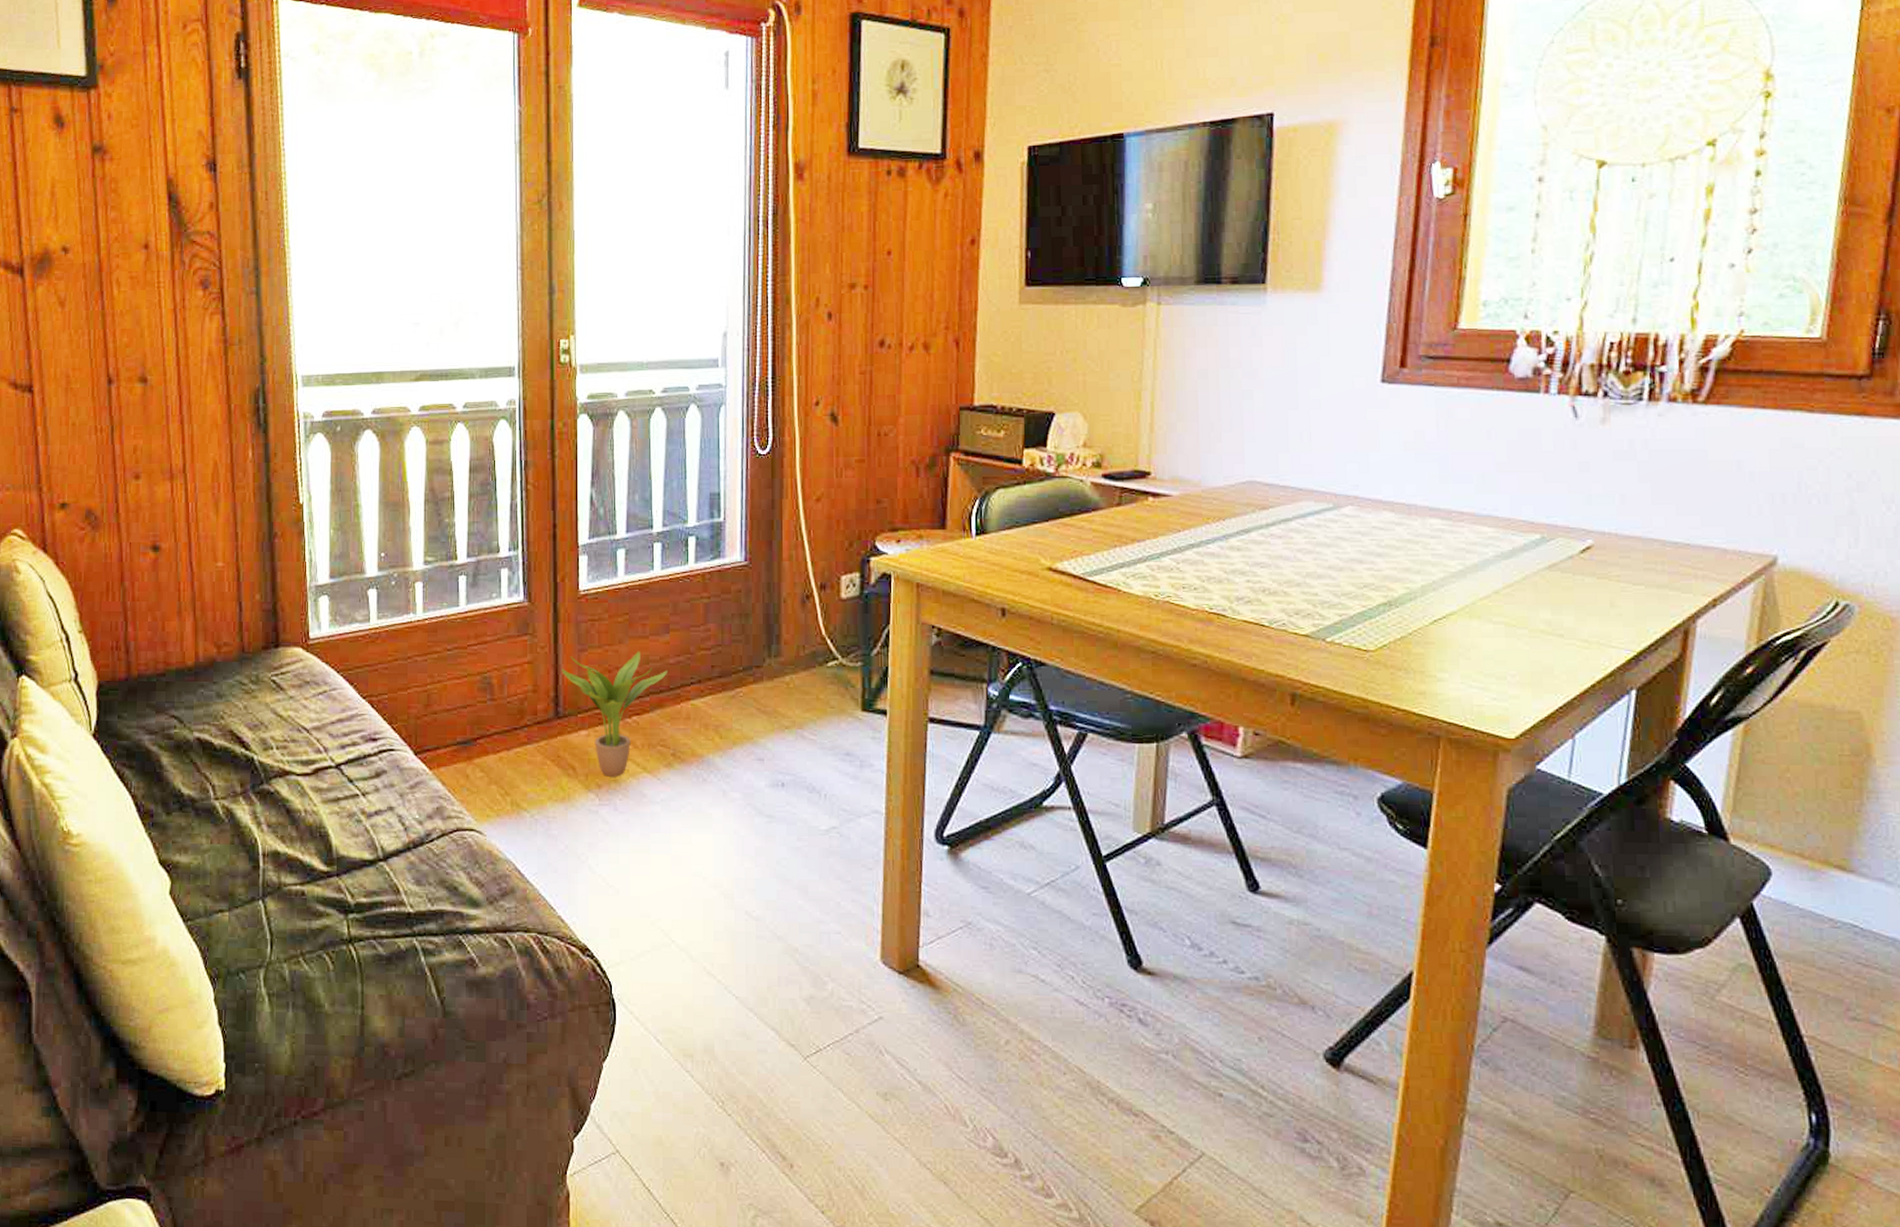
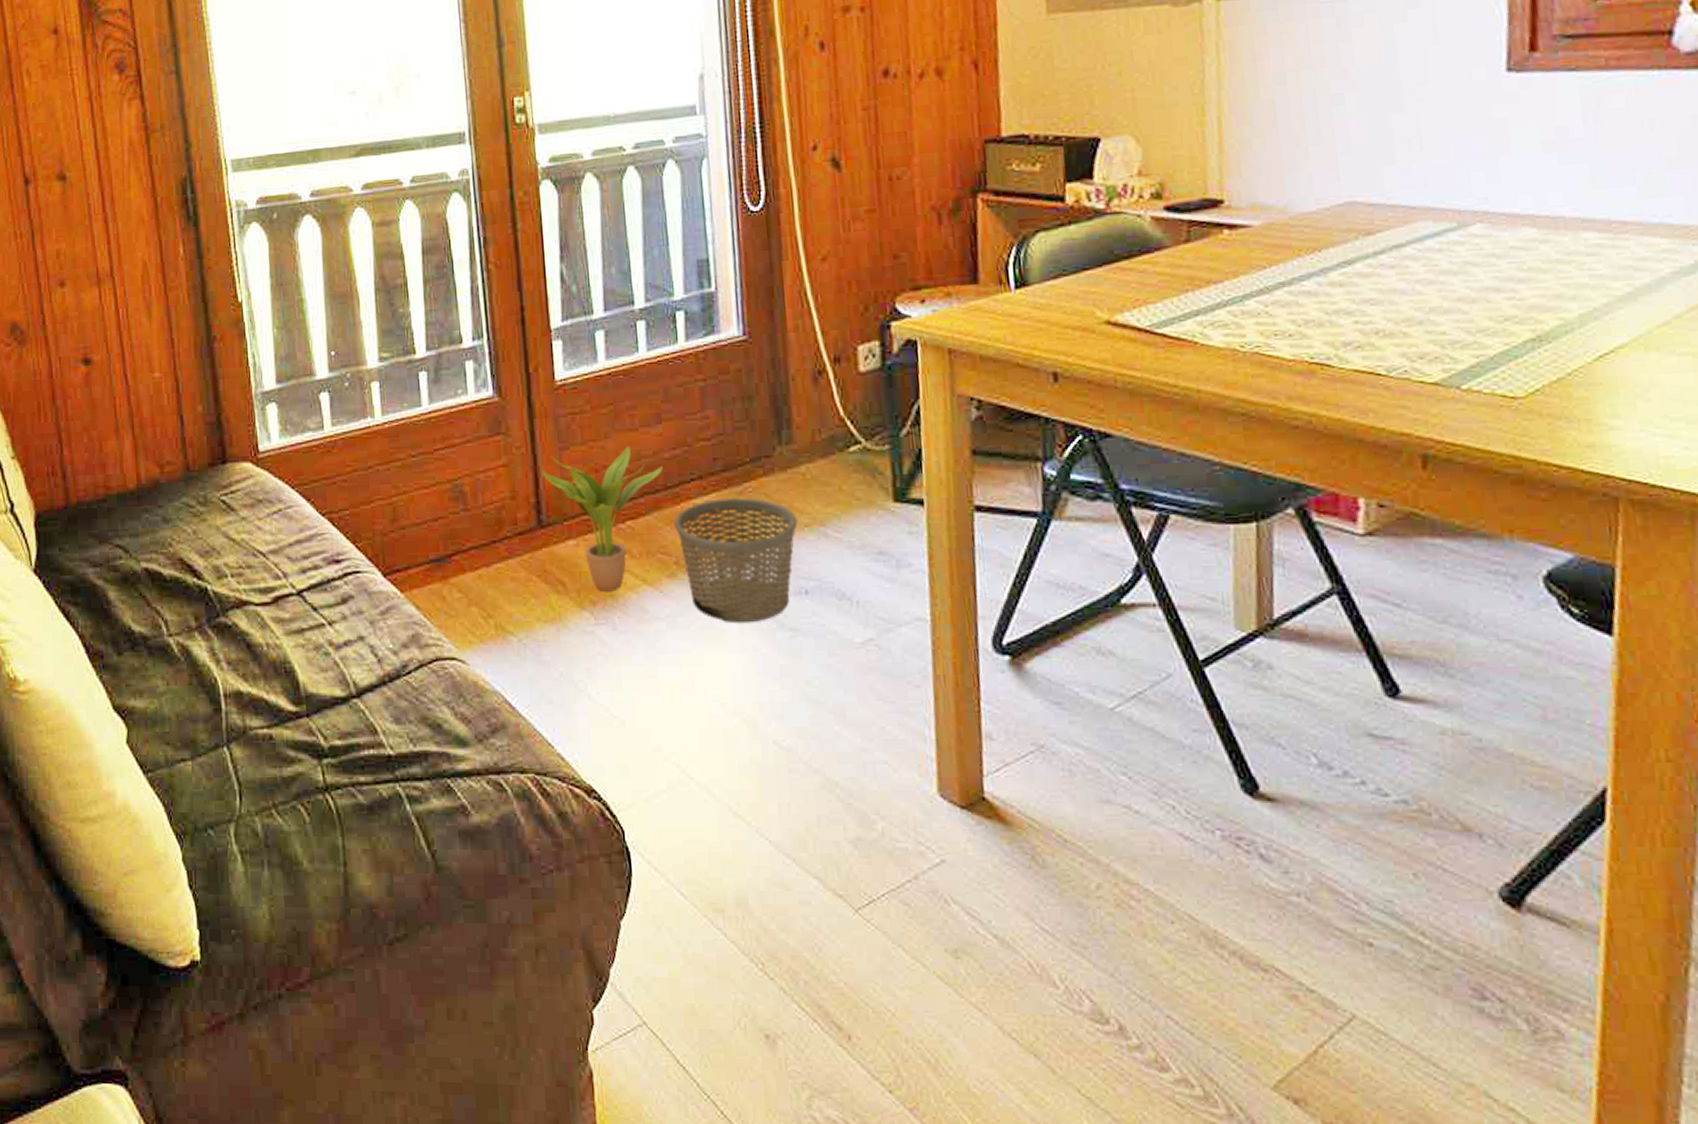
basket: none [674,701,780,808] -> present [674,497,798,622]

